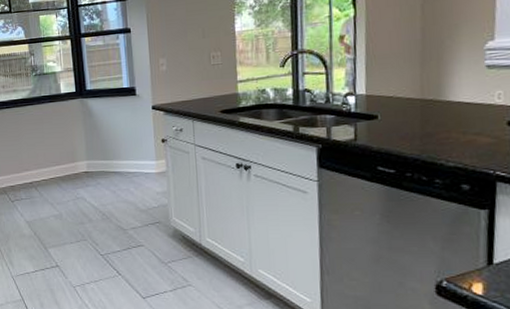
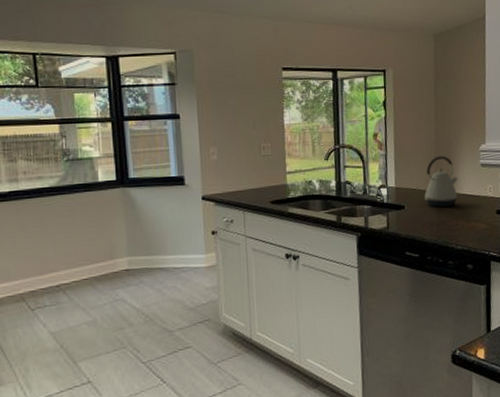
kettle: none [403,57,452,117] -> present [424,155,458,207]

